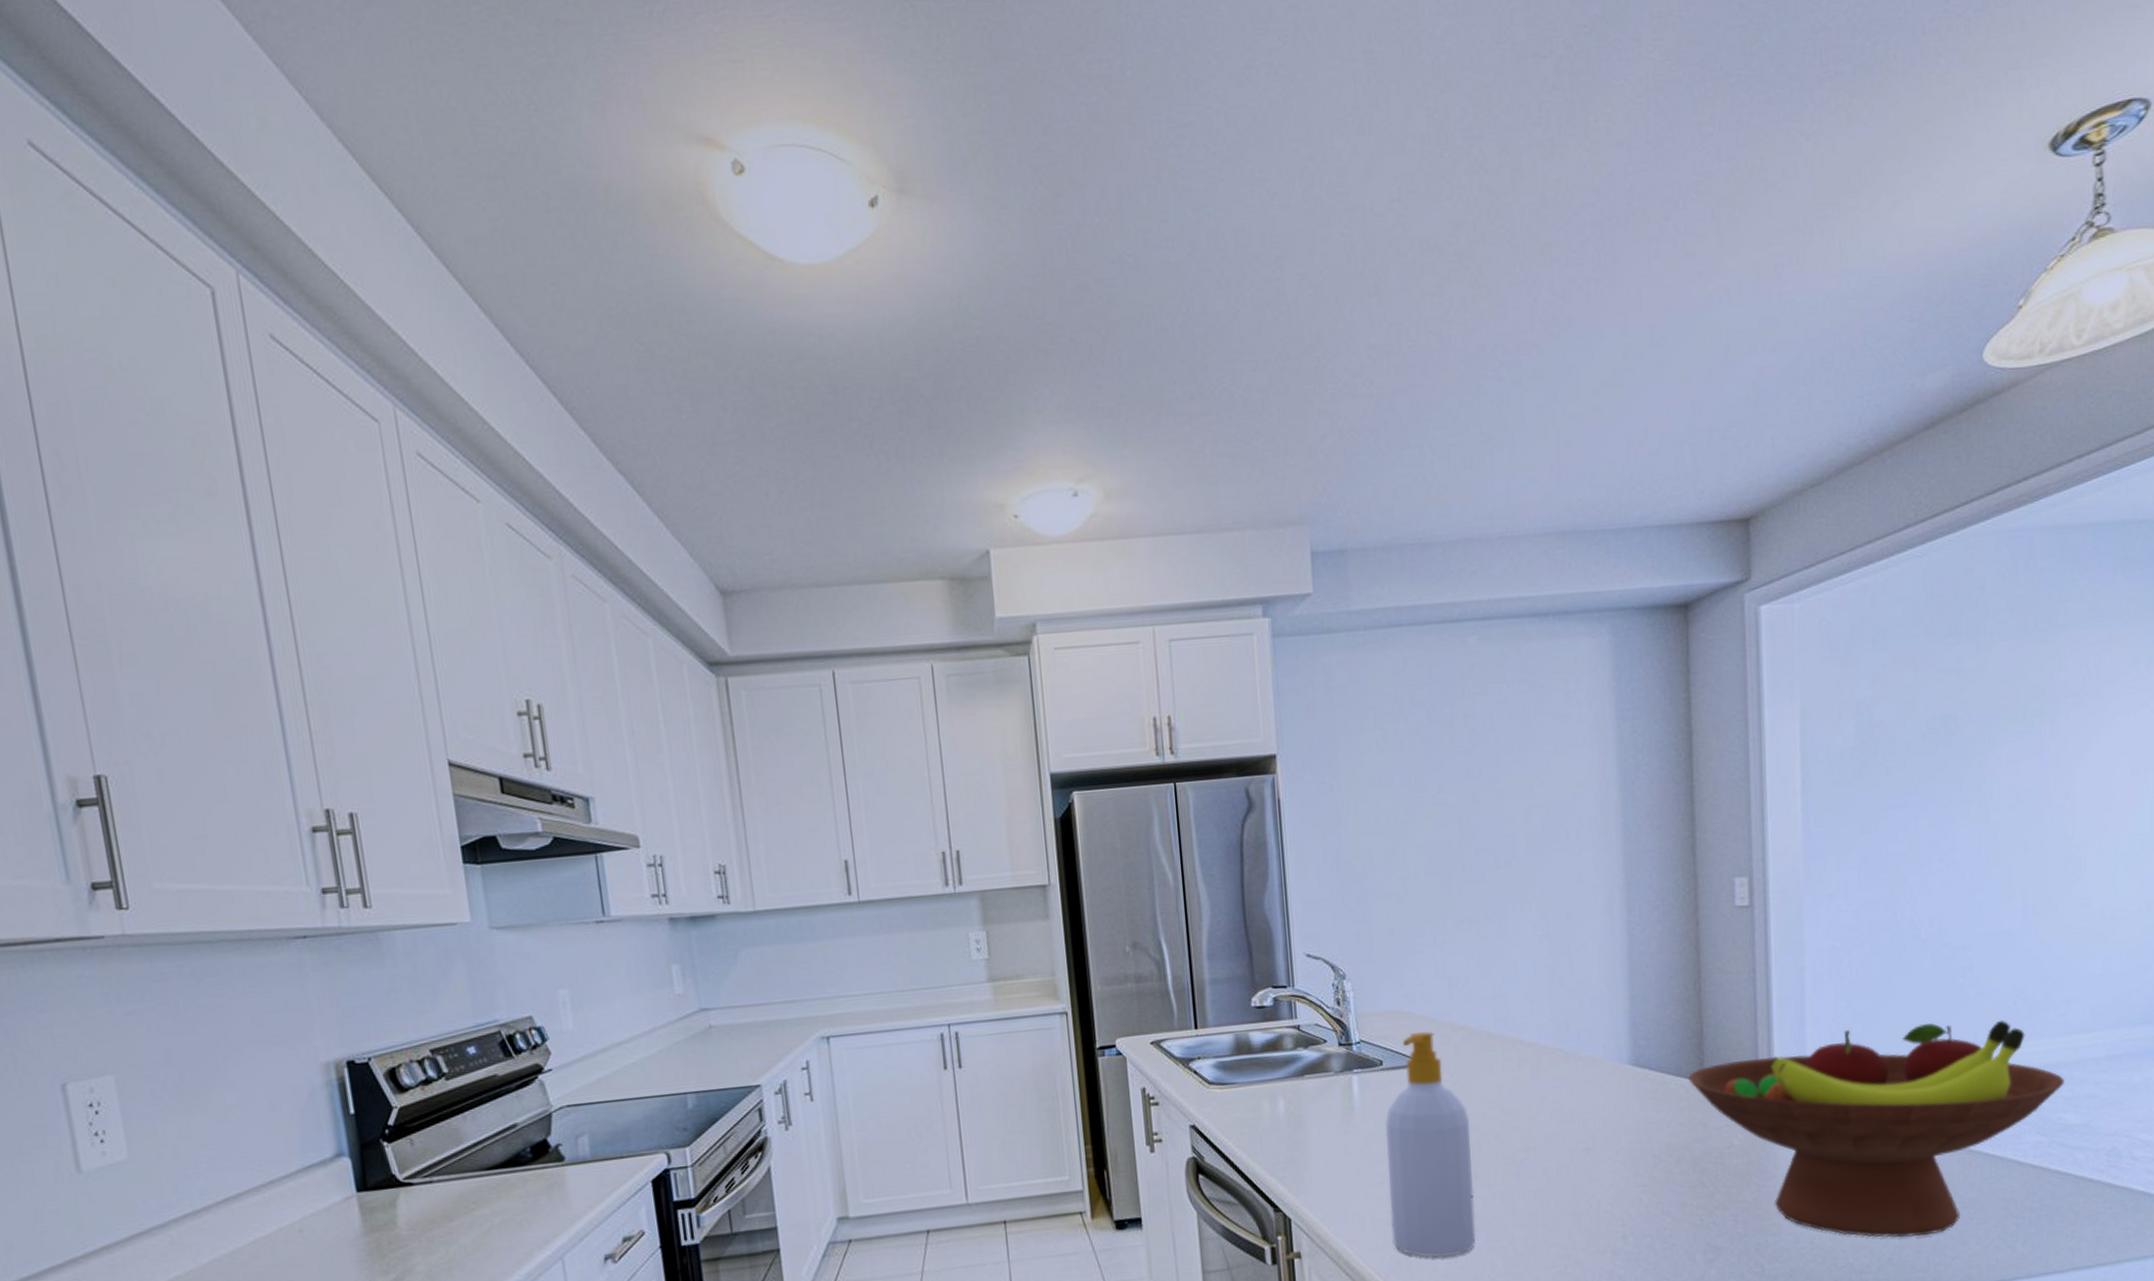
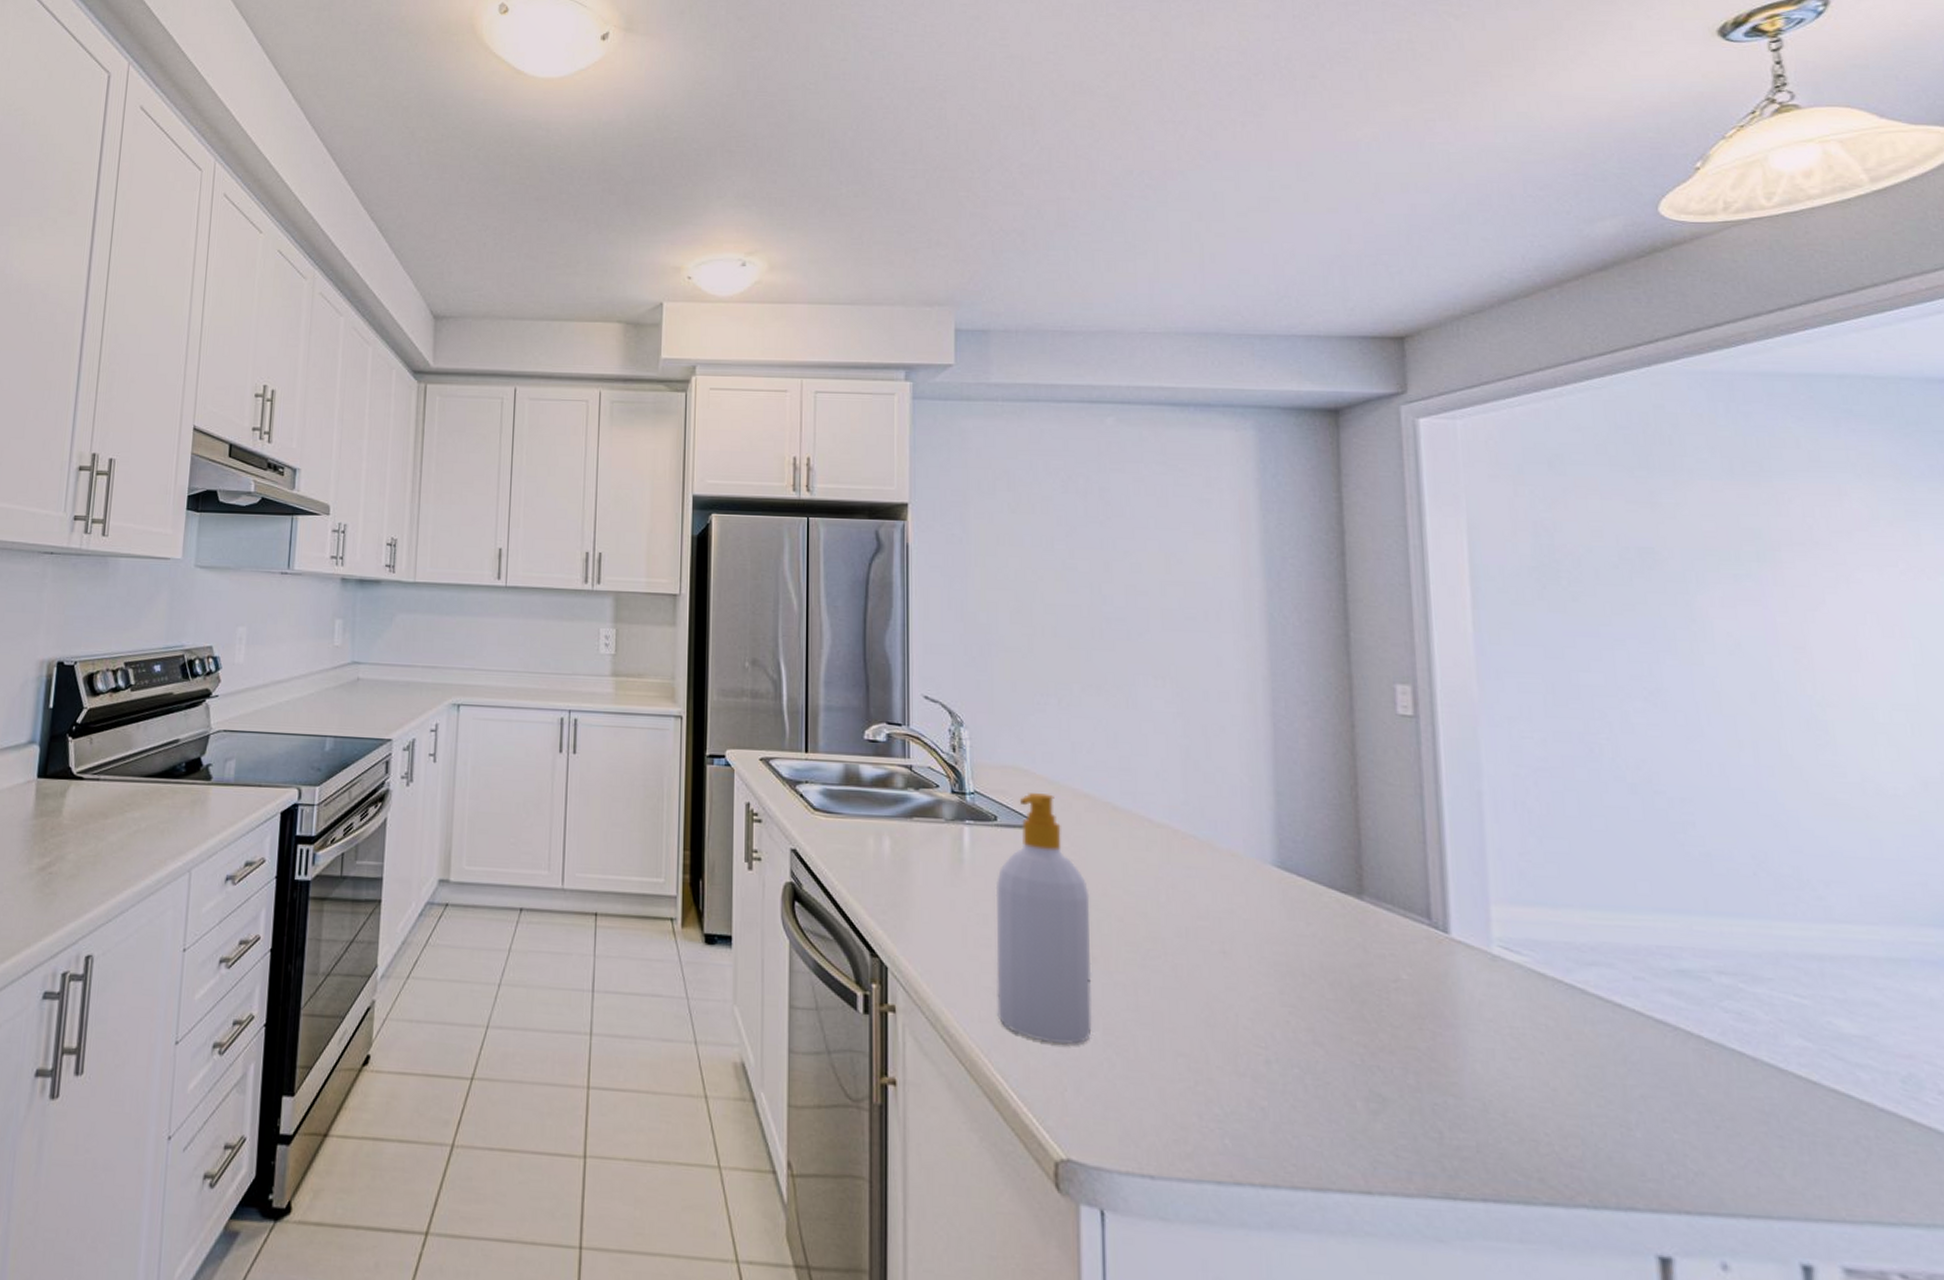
fruit bowl: present [1688,1020,2064,1238] -> none [1344,870,1832,1138]

